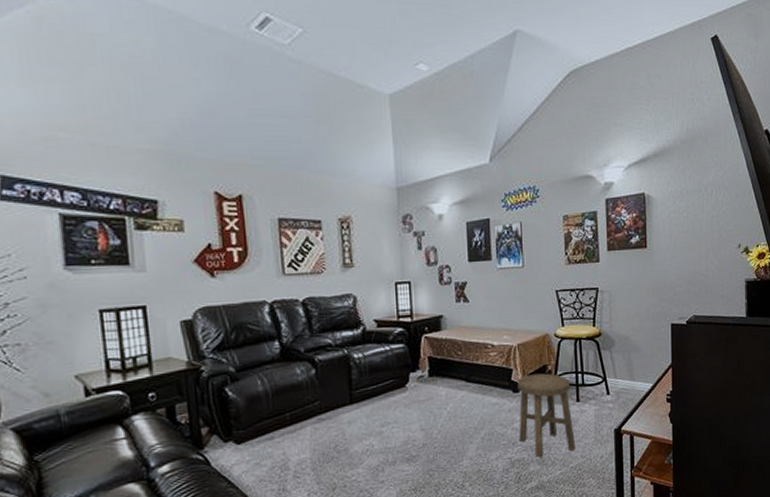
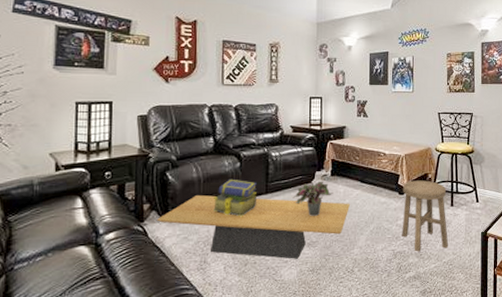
coffee table: none [220,407,456,479] -> present [157,194,351,259]
stack of books: none [286,389,340,434] -> present [212,179,257,217]
potted plant: none [383,383,433,427] -> present [292,181,333,217]

